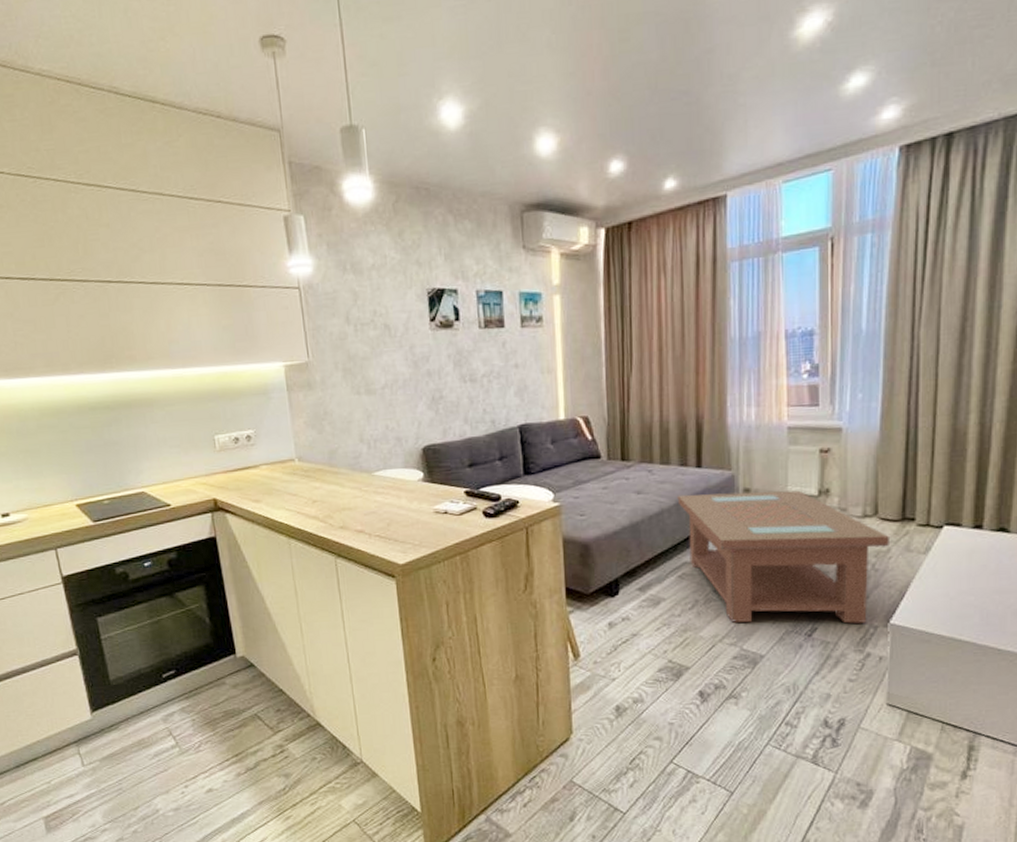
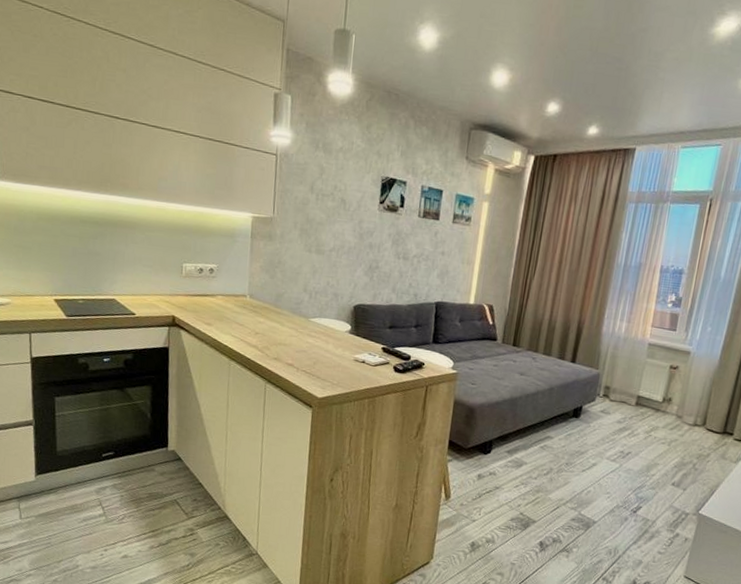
coffee table: present [677,490,889,624] -> none [551,381,711,509]

